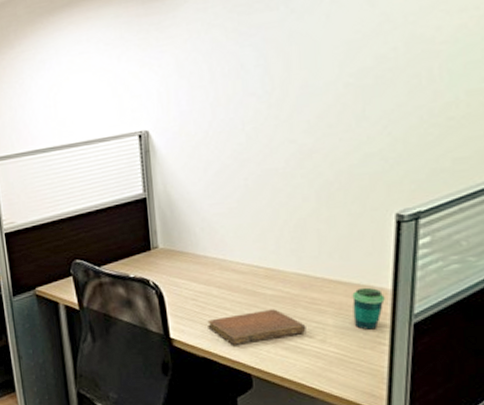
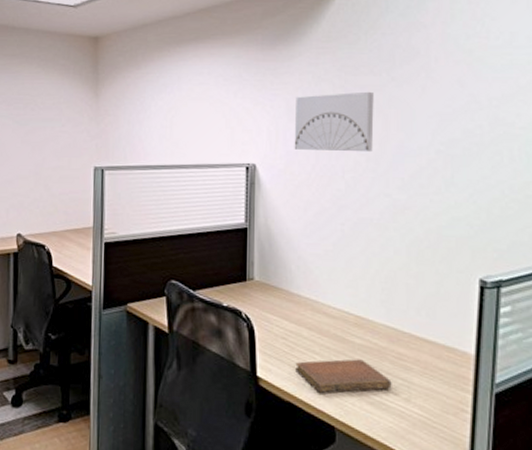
wall art: none [185,29,274,108] -> present [294,91,374,153]
cup: present [352,287,385,330] -> none [437,349,468,395]

